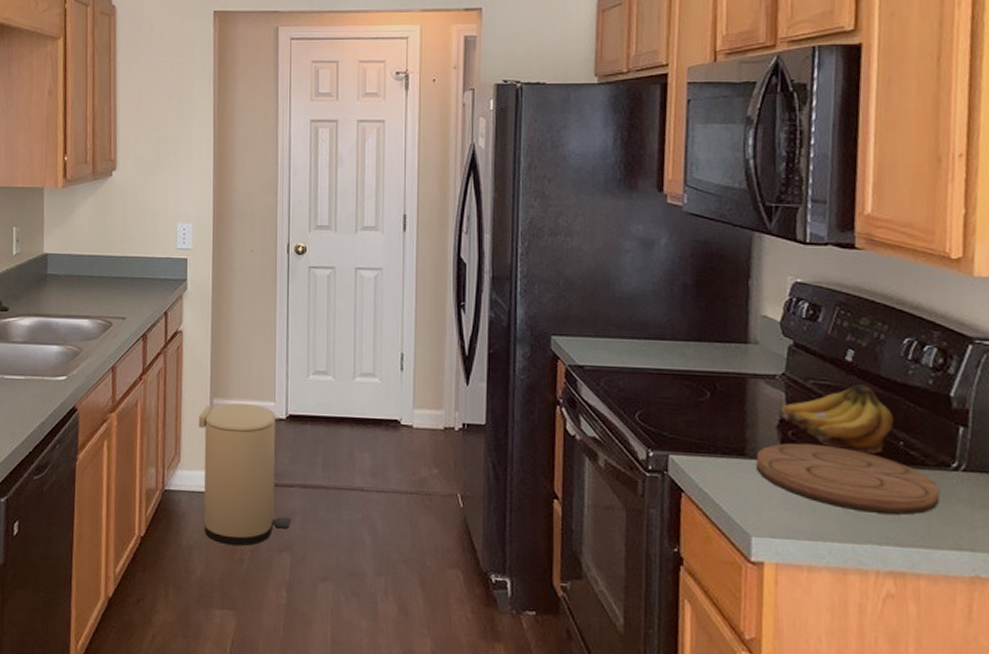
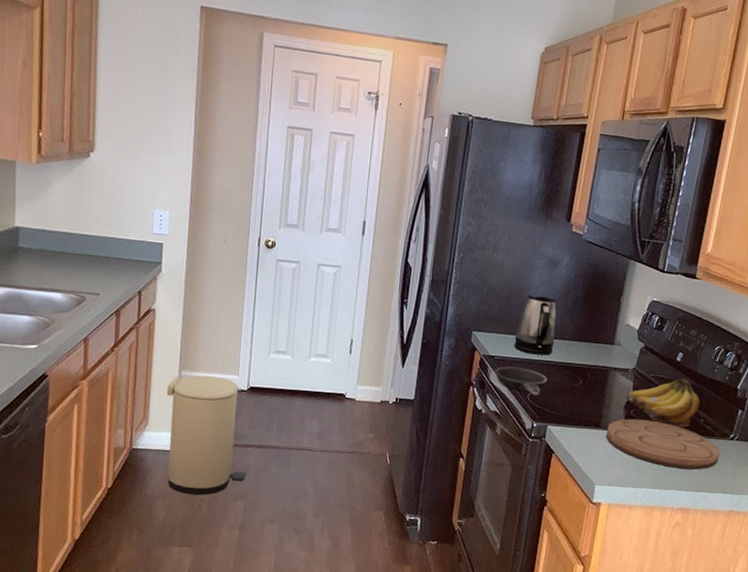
frying pan: none [586,378,661,416] -> present [494,366,548,396]
kettle: none [608,285,663,362] -> present [514,294,558,356]

